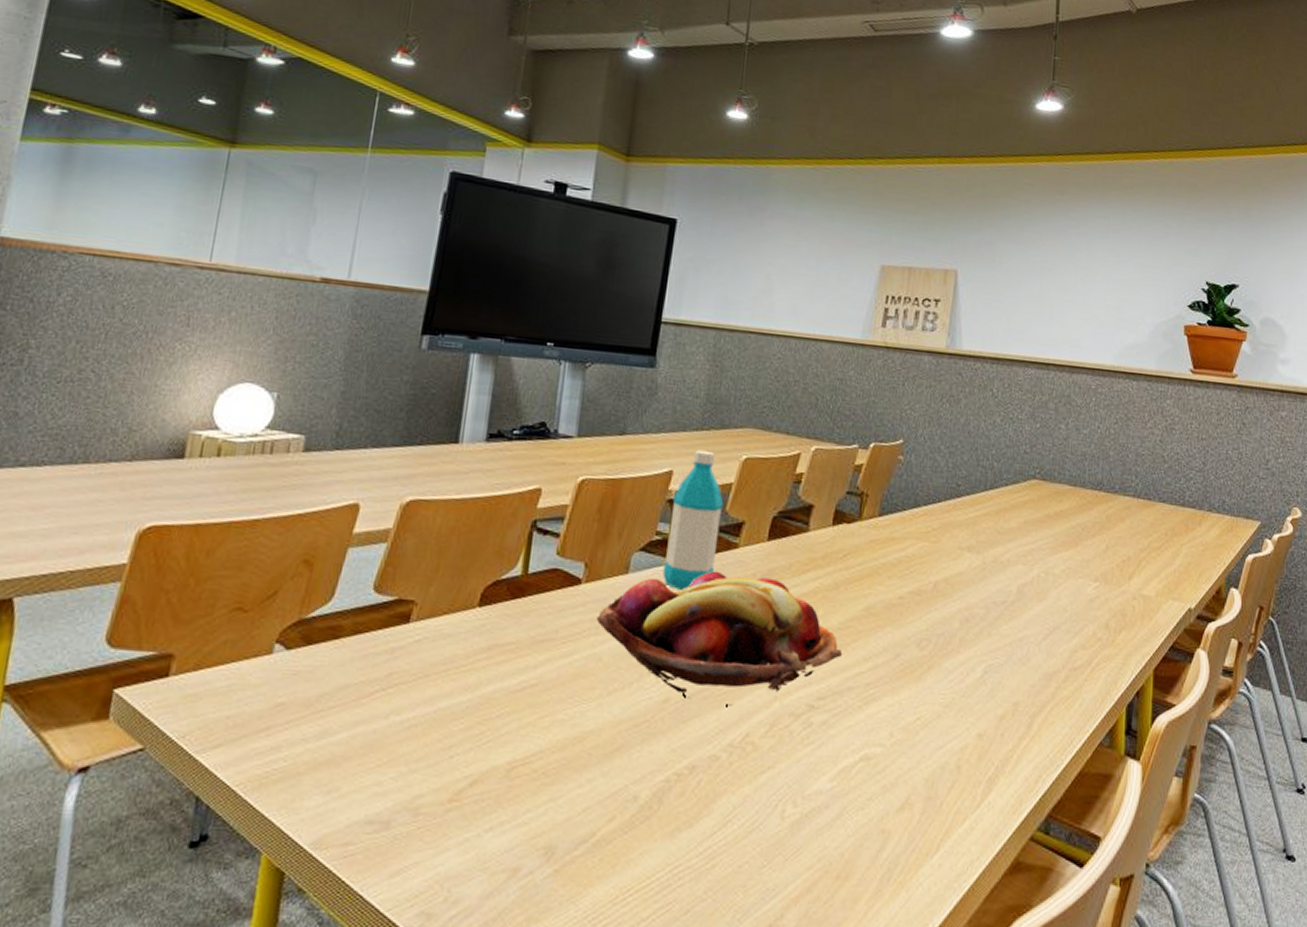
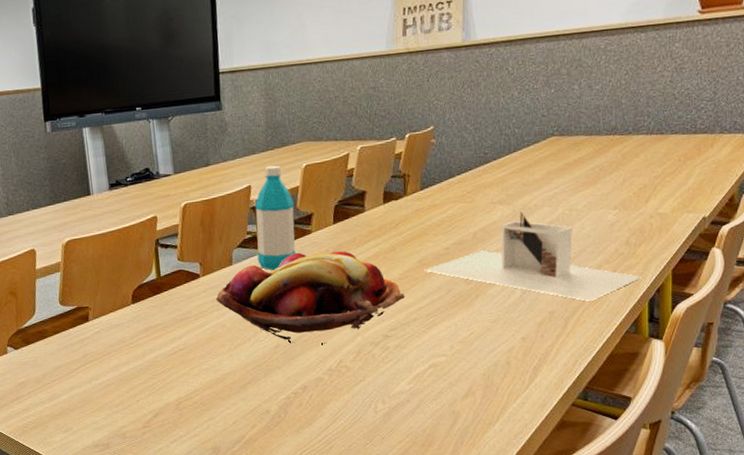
architectural model: none [869,564,1120,696] -> present [423,211,641,301]

